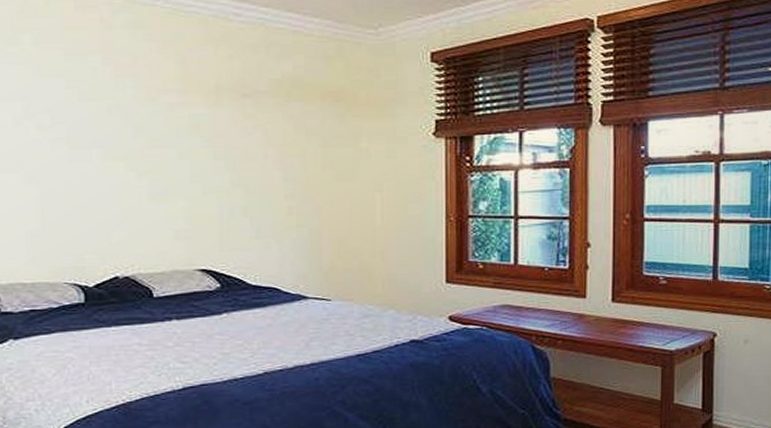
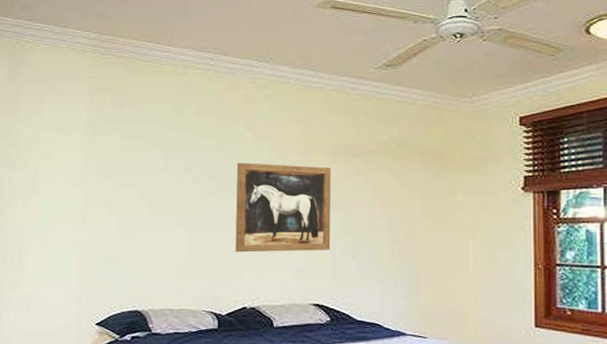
wall art: none [95,105,217,214] -> present [235,162,331,253]

